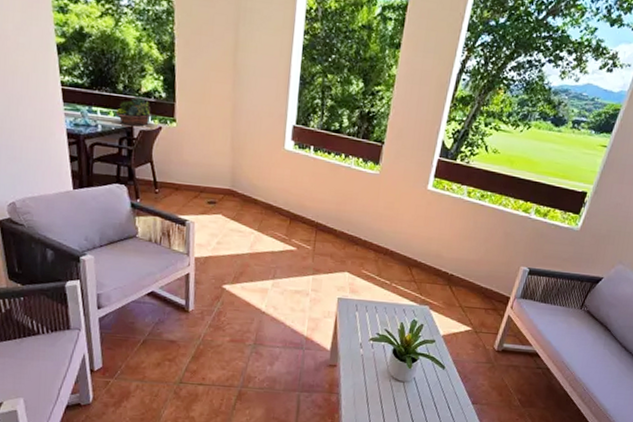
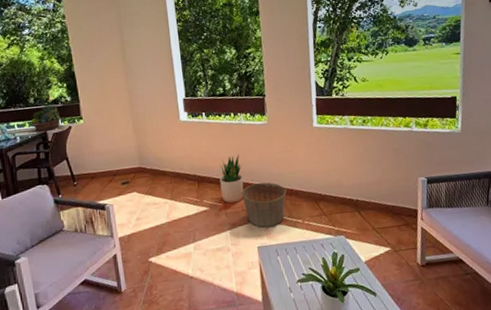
planter: none [312,199,340,250] -> present [219,155,244,204]
basket: none [333,234,383,282] -> present [241,182,287,228]

